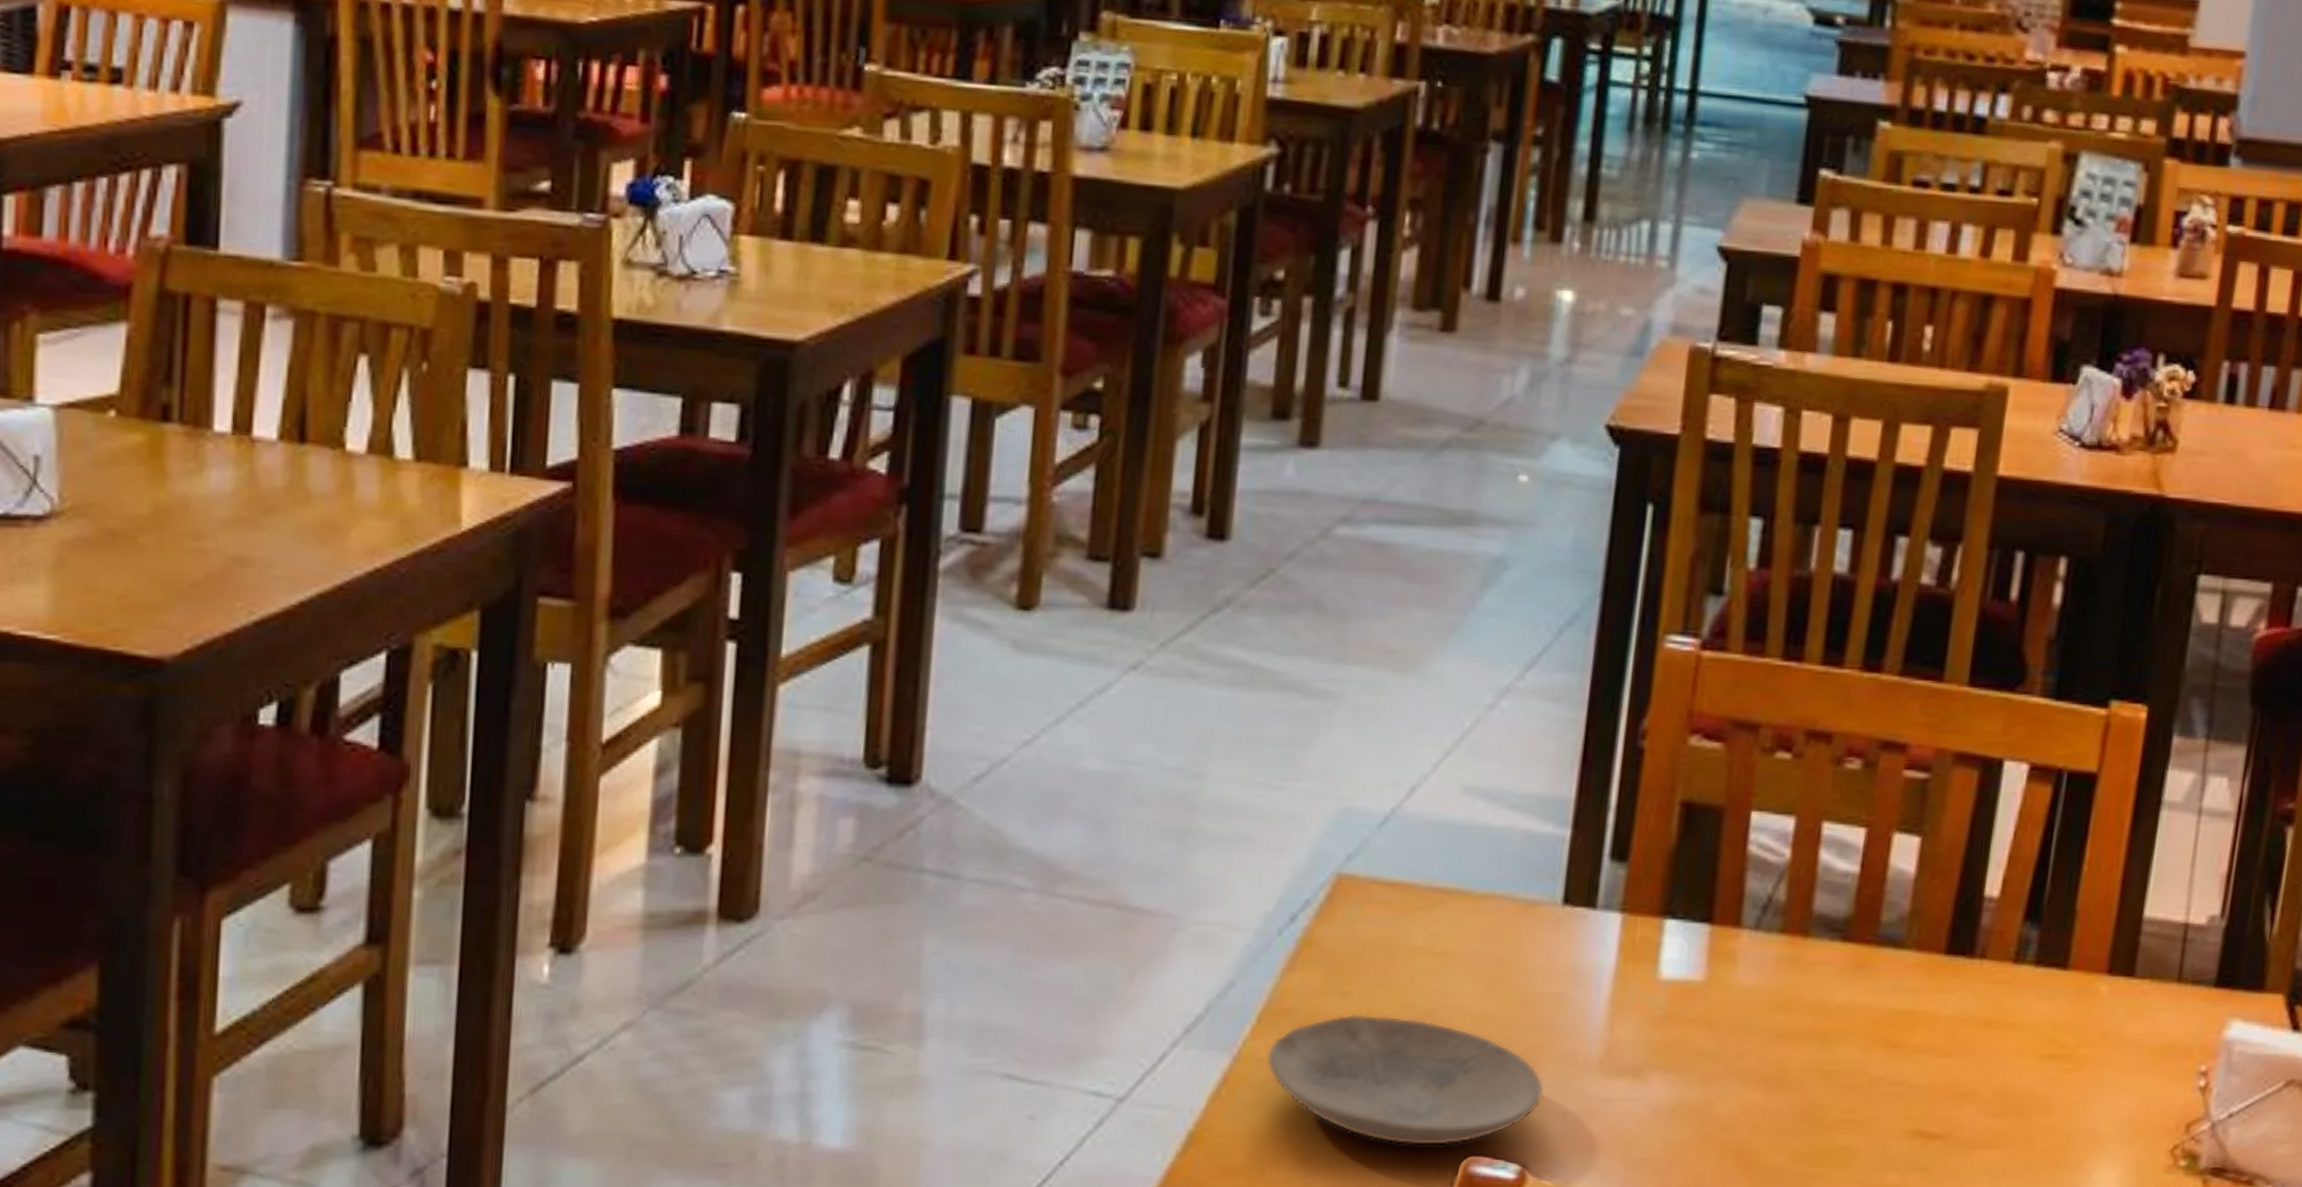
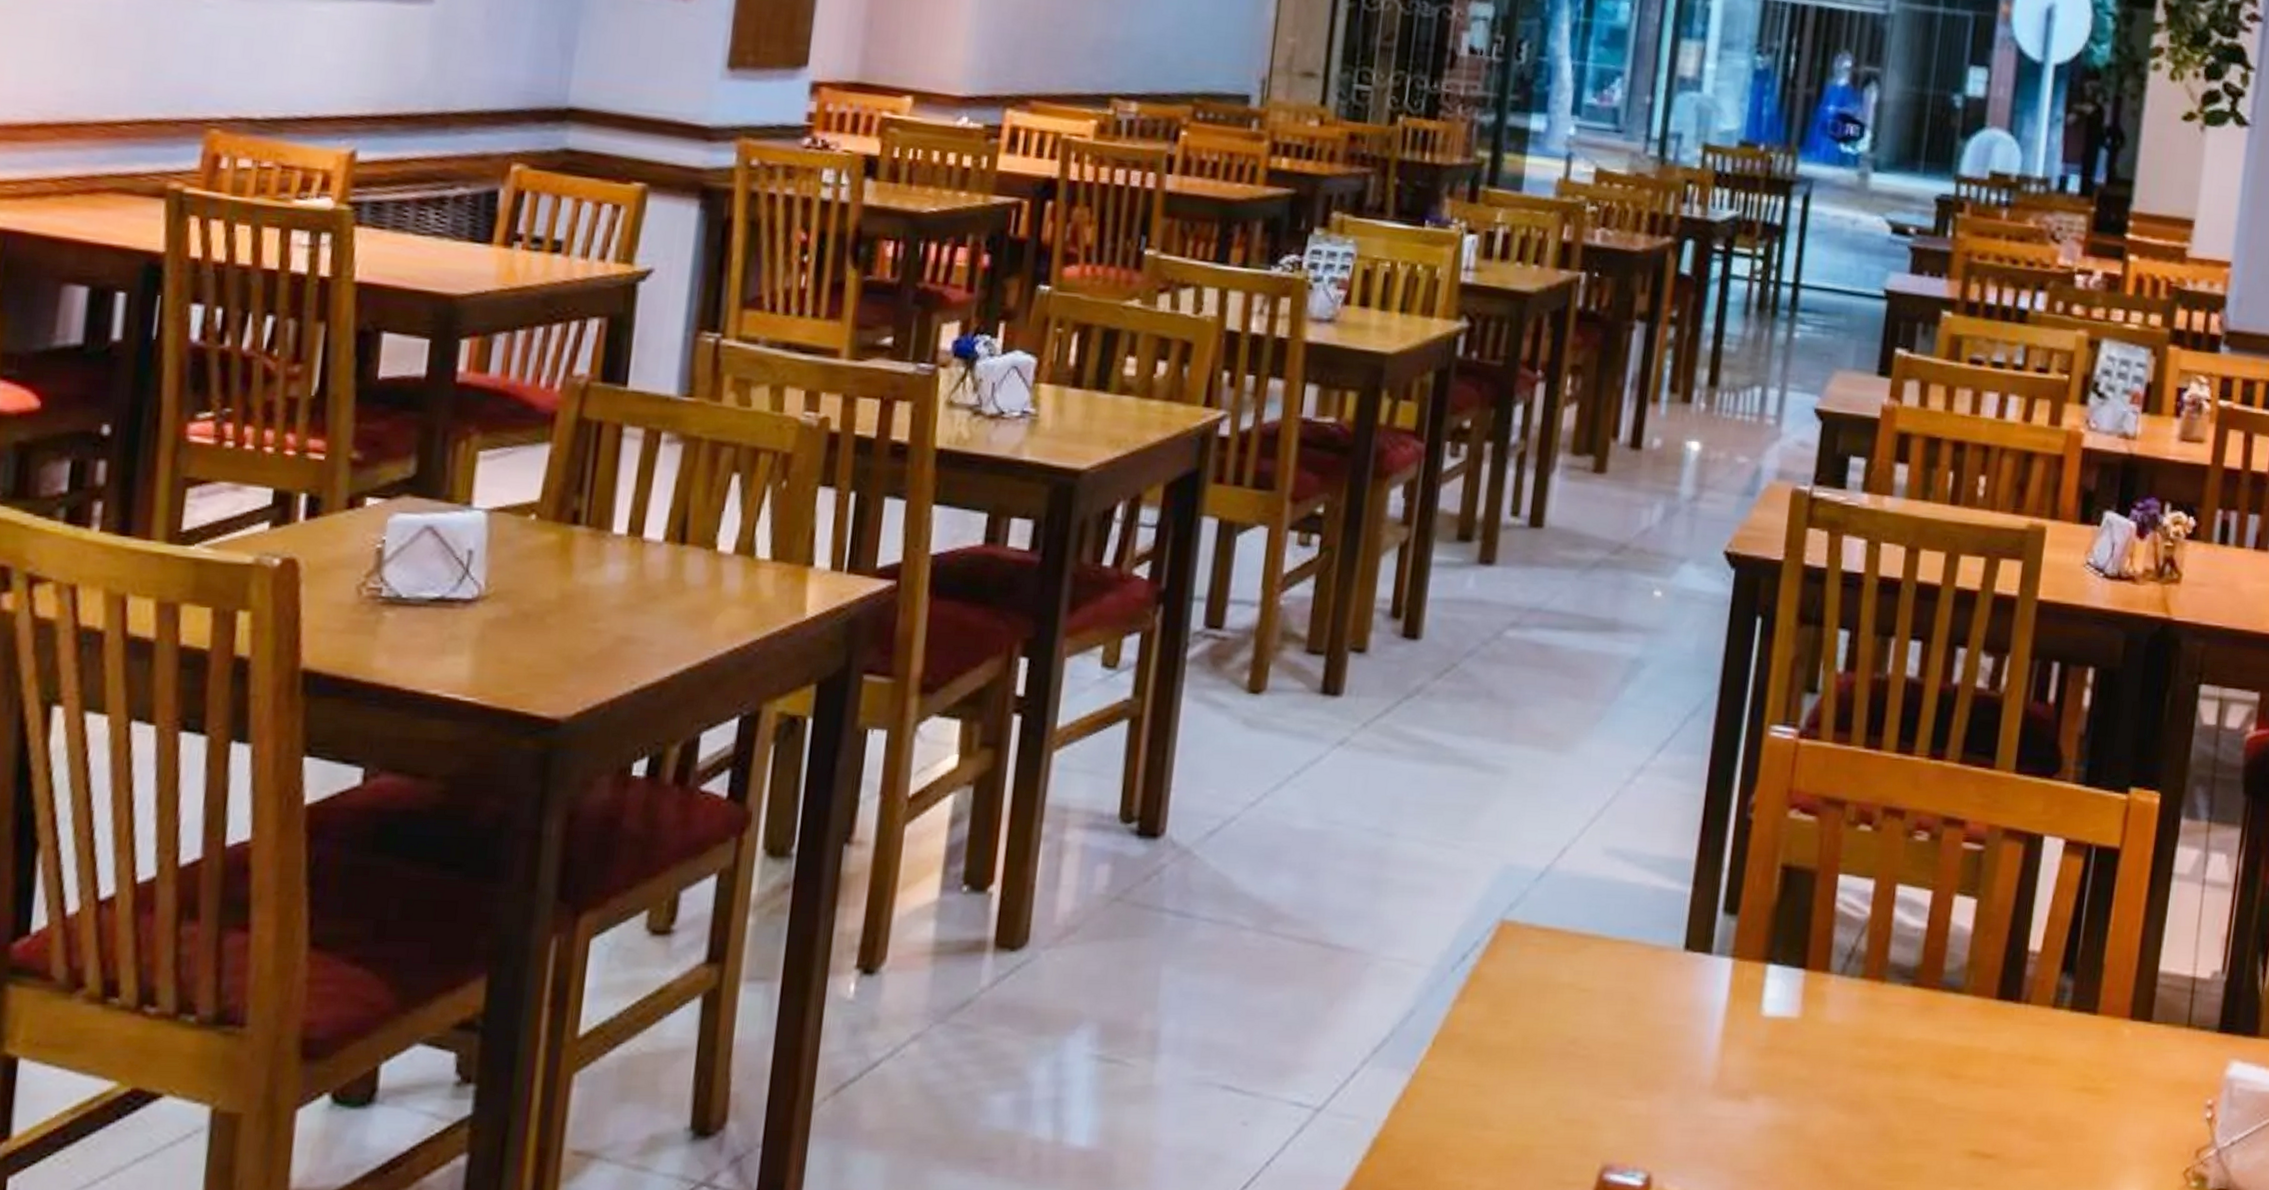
plate: present [1265,1014,1544,1146] -> none [1438,1040,1667,1156]

